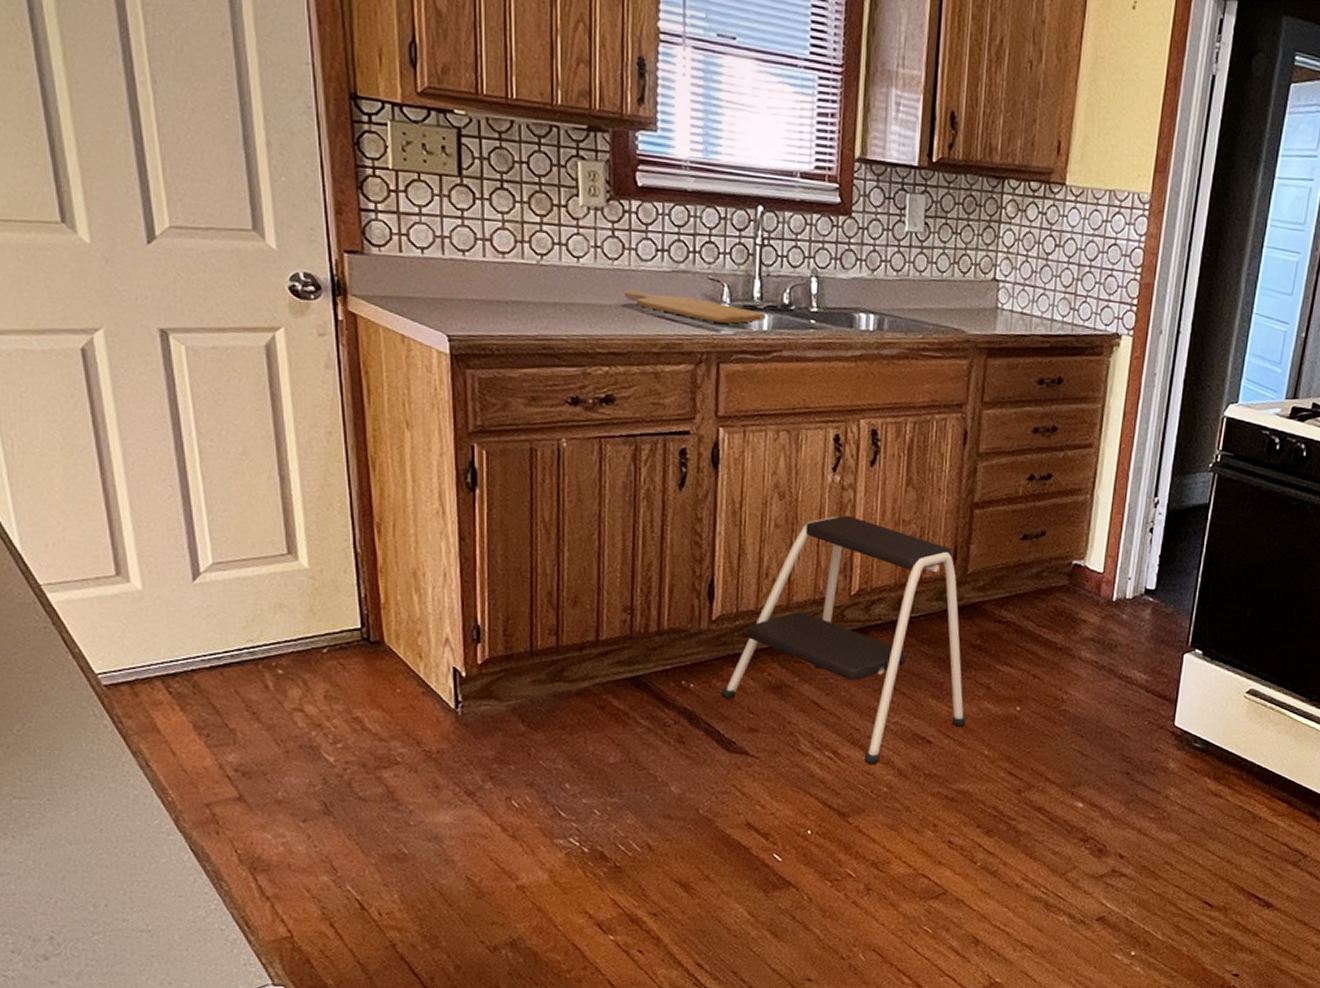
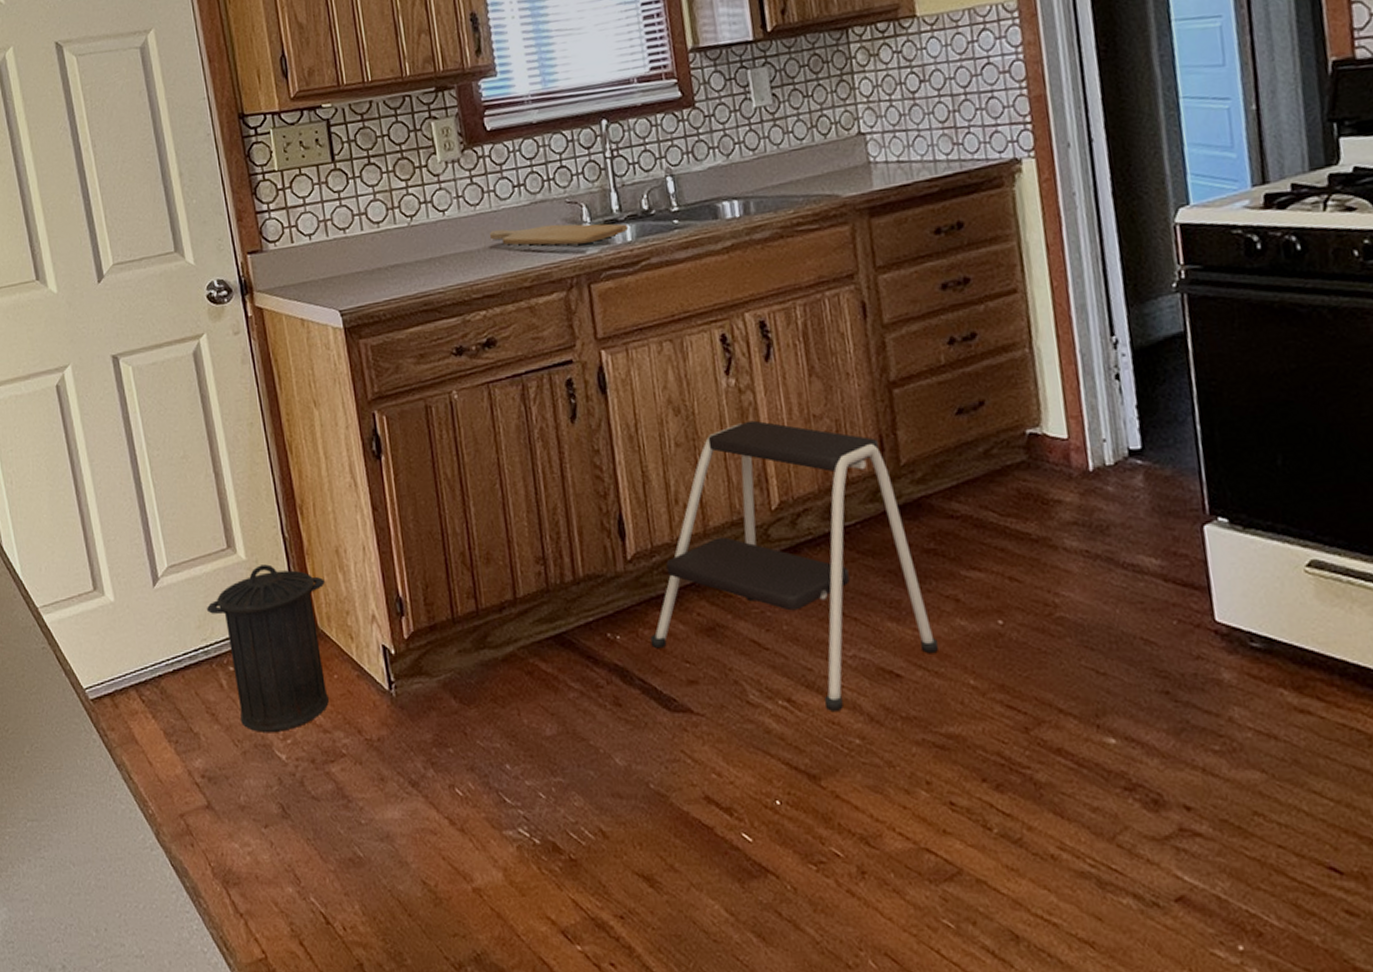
trash can: none [256,575,397,736] -> present [206,564,329,732]

